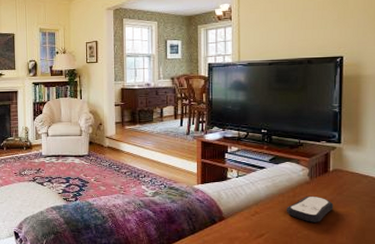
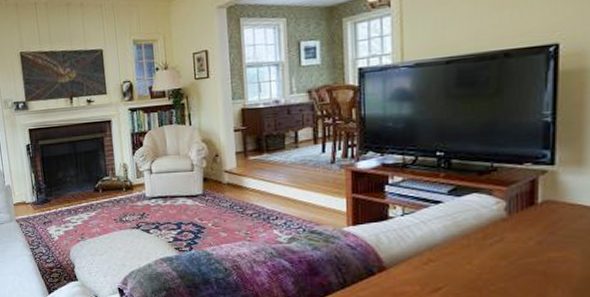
remote control: present [286,196,334,222] -> none [472,236,543,272]

